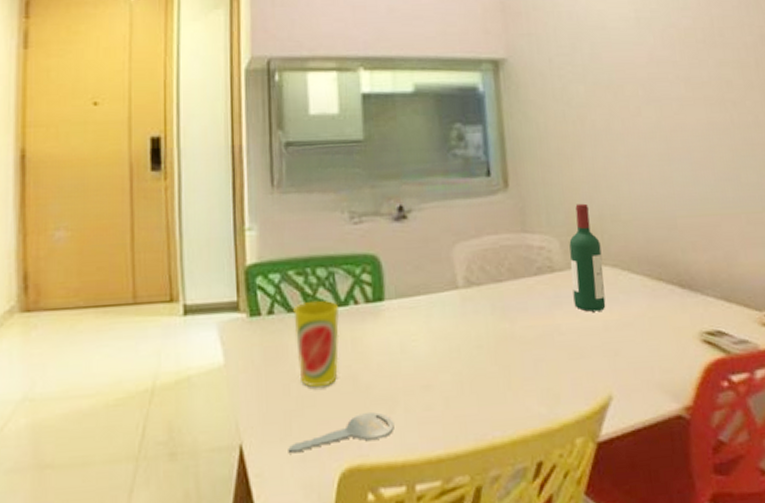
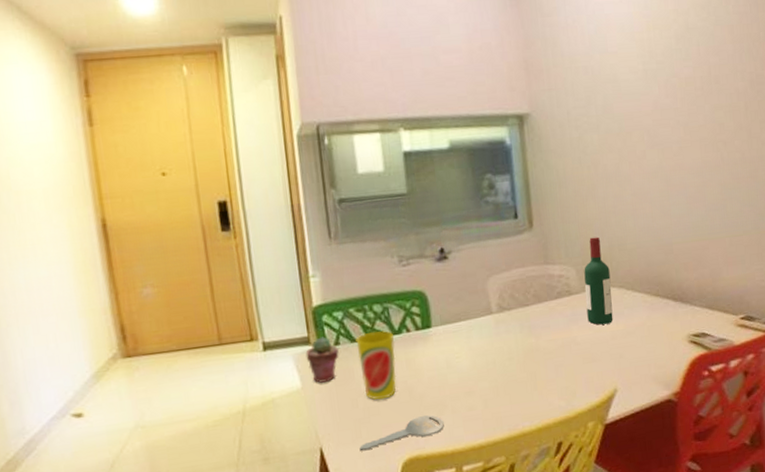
potted succulent: none [233,303,273,362] -> present [305,337,340,384]

